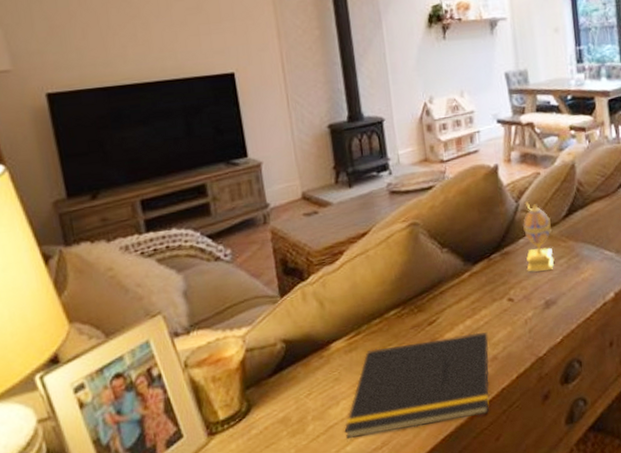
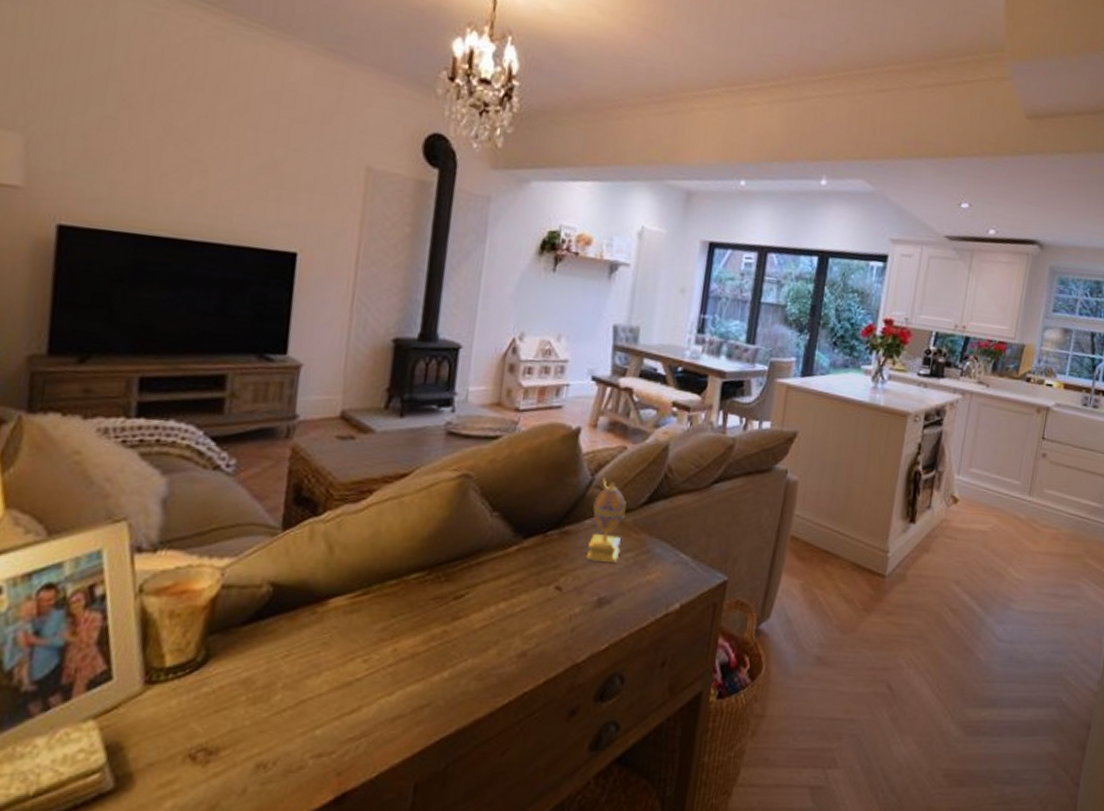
notepad: present [344,332,489,440] -> none [318,615,522,721]

